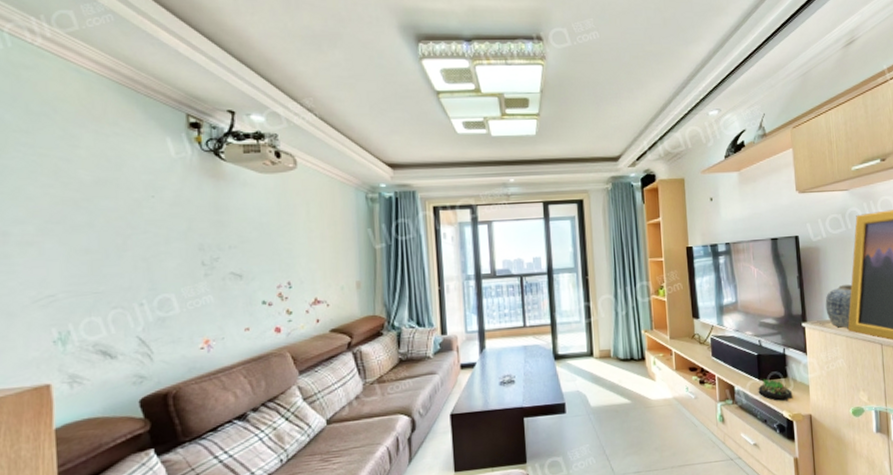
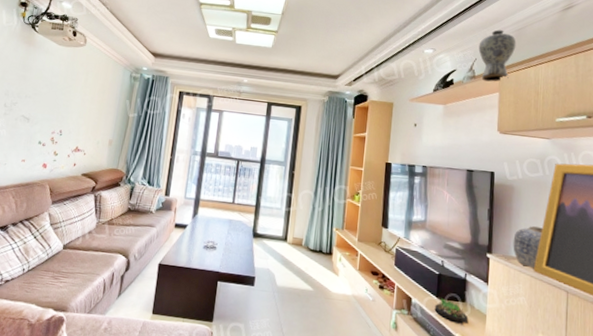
vase: none [765,77,804,138] -> present [478,30,516,82]

